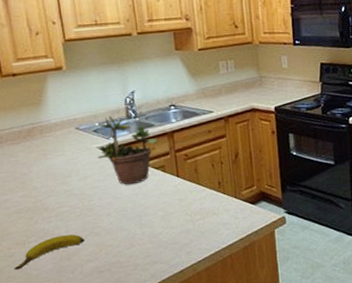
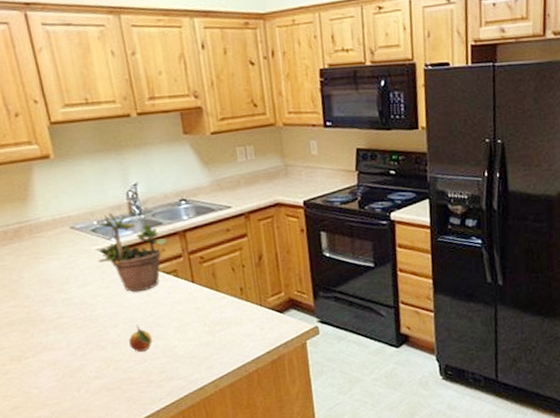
banana: present [14,234,84,270] -> none [10,348,89,389]
fruit: none [120,213,140,238] -> present [129,324,152,352]

